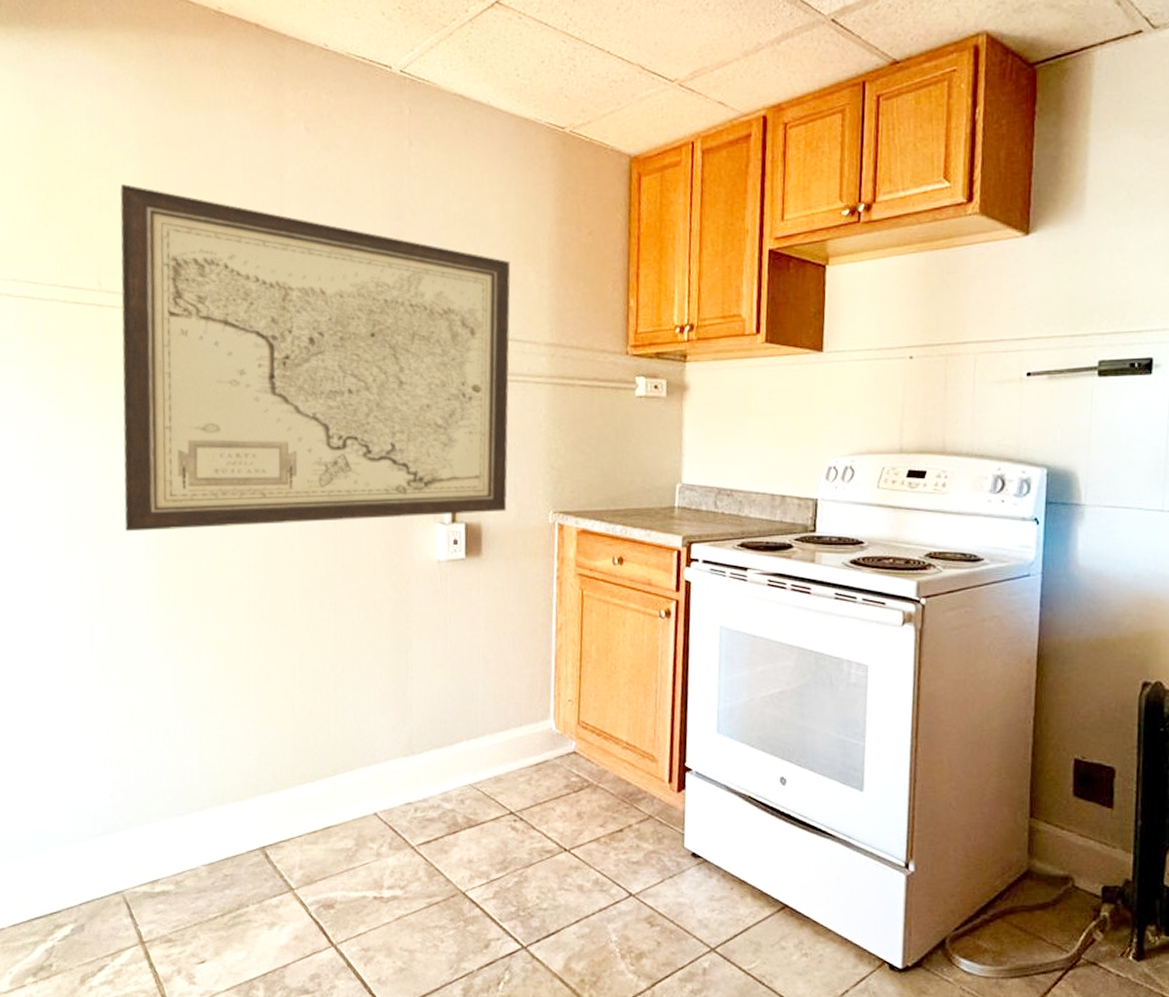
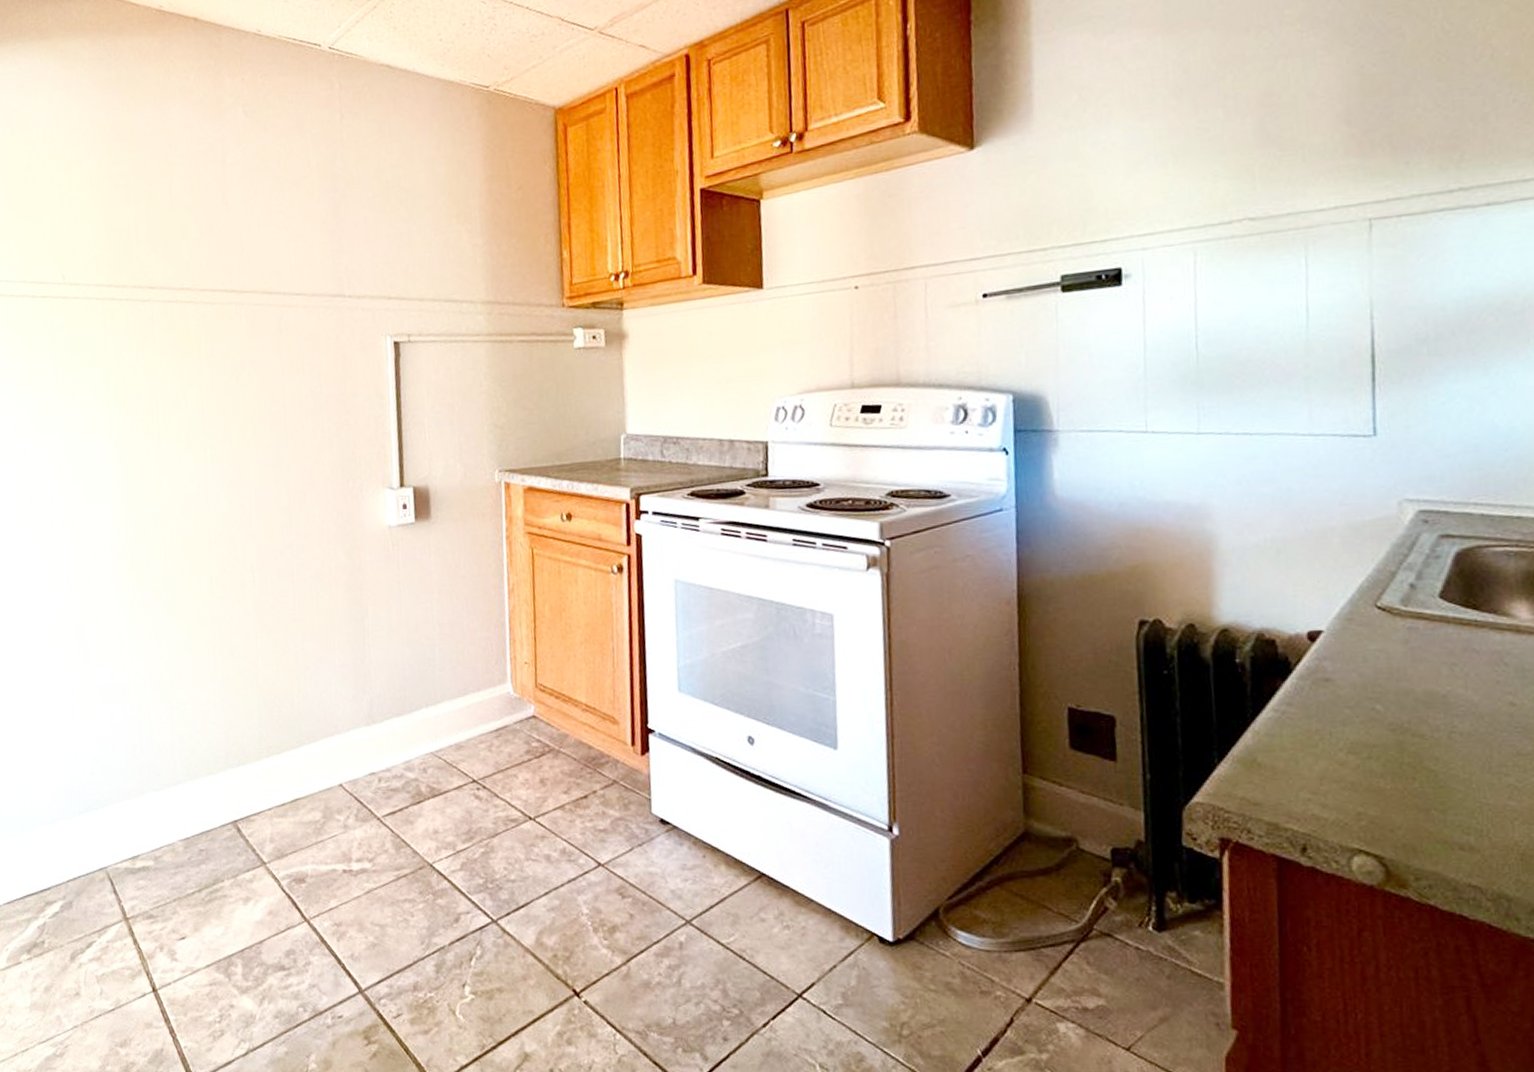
wall art: present [120,184,511,532] -> none [78,181,453,513]

